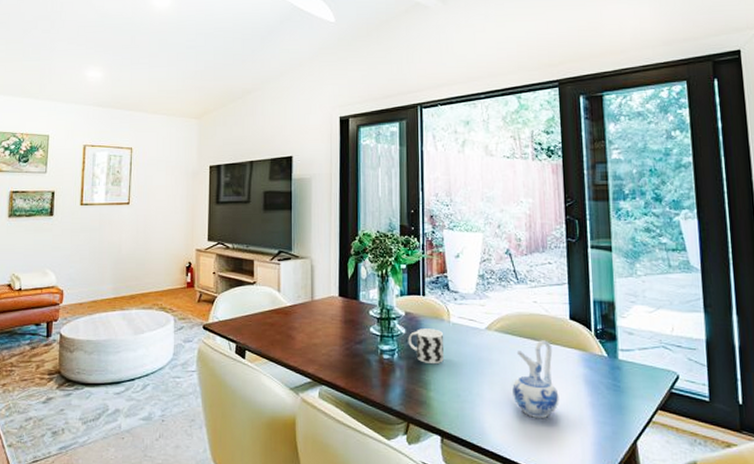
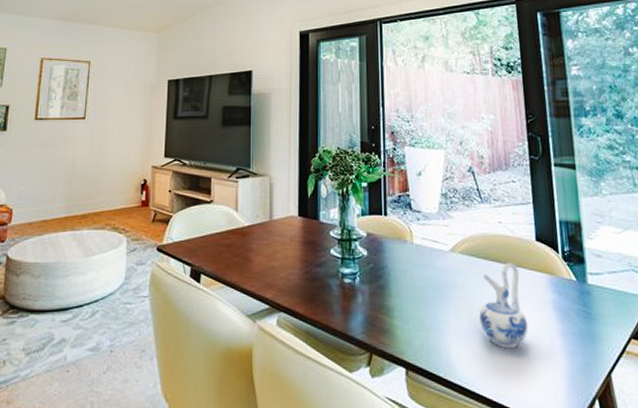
cup: present [408,328,444,365] -> none [370,250,407,289]

